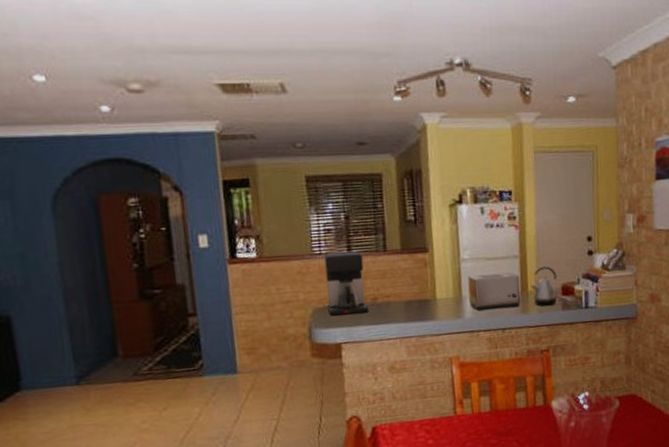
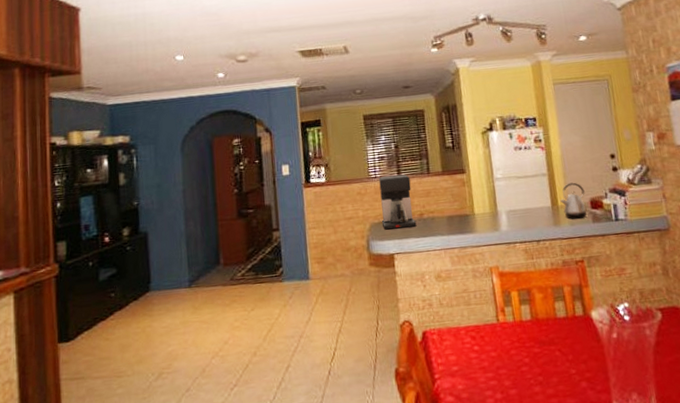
toaster: present [468,272,521,310] -> none [501,188,552,224]

